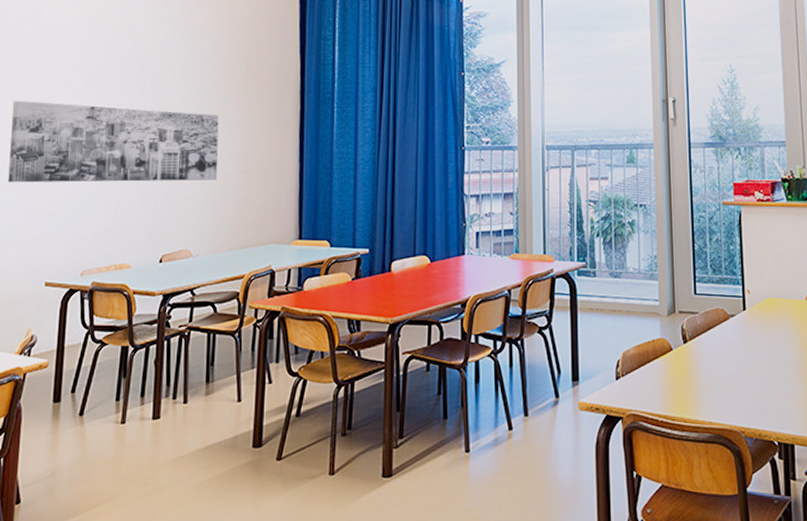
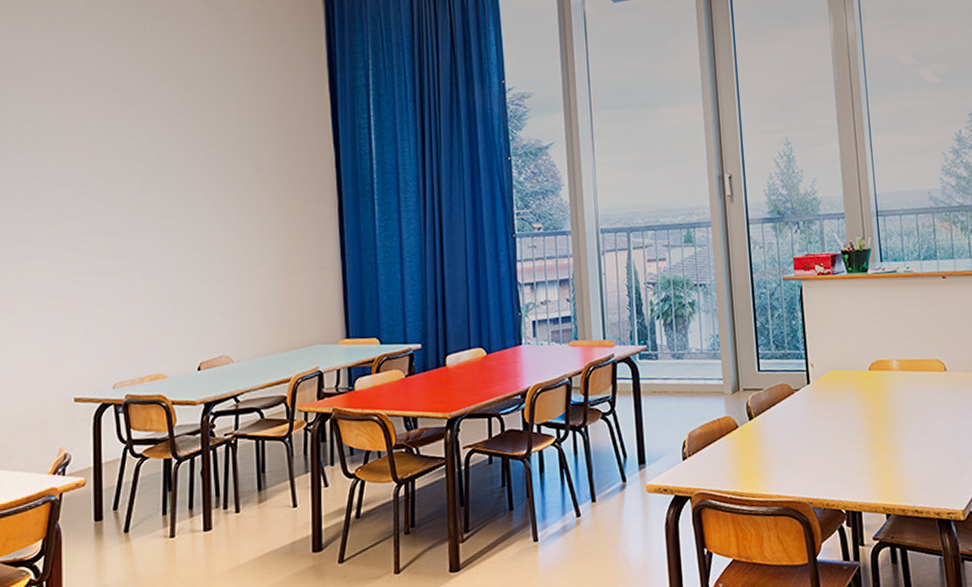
wall art: present [8,100,219,183] -> none [20,206,254,296]

